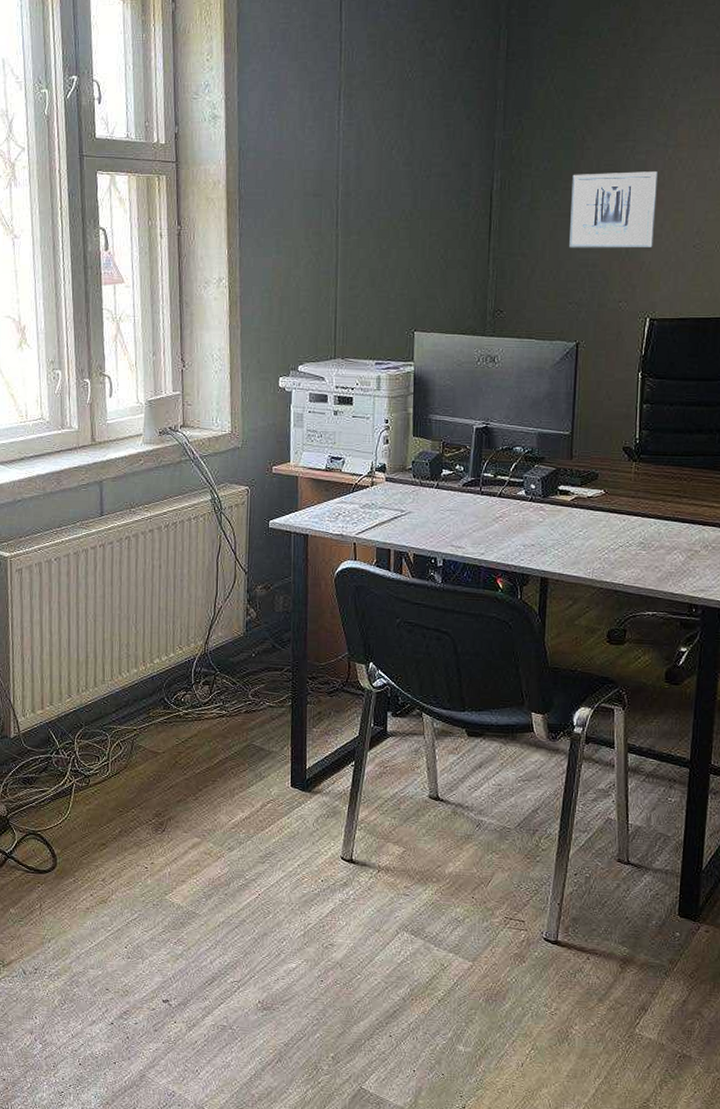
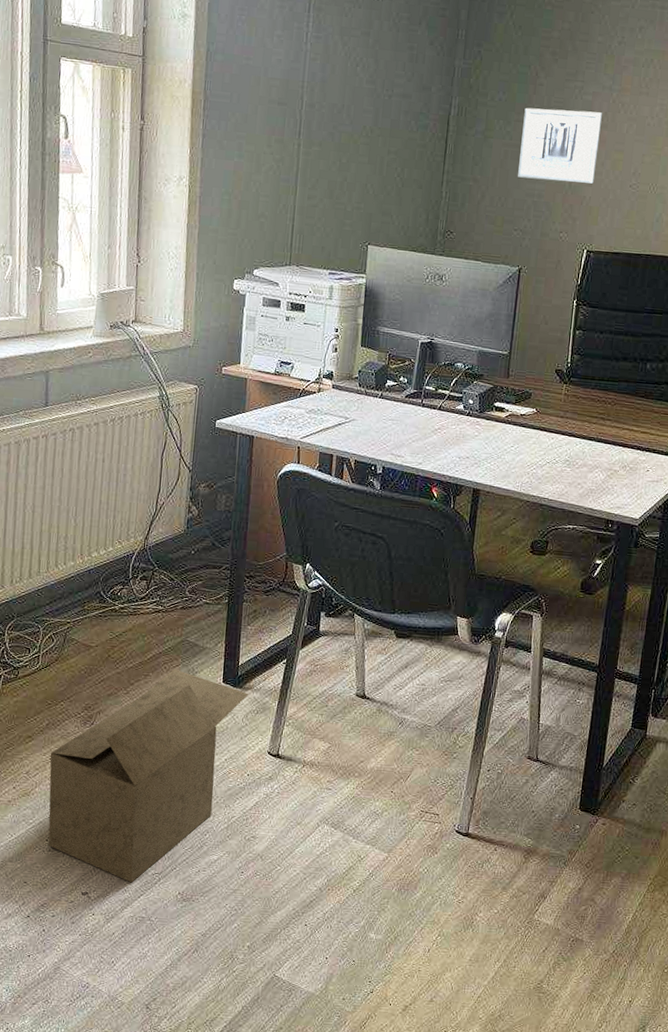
cardboard box: none [124,773,318,991] -> present [48,668,249,883]

